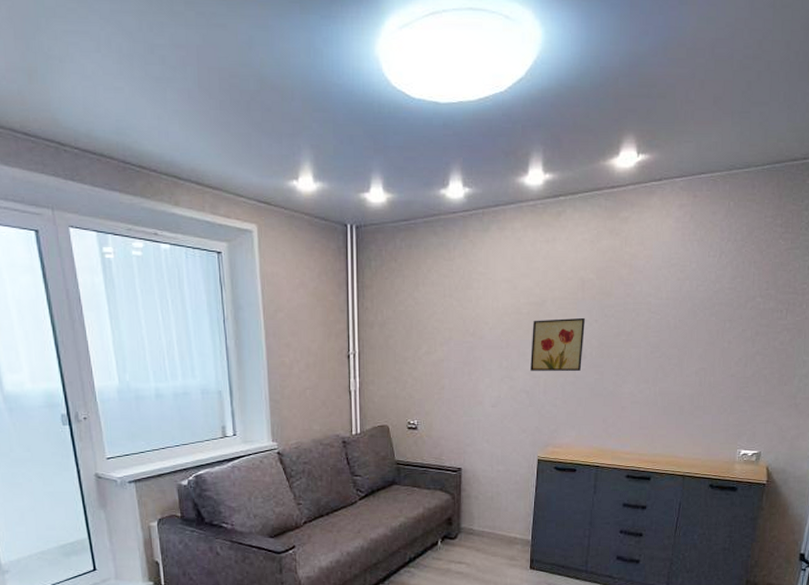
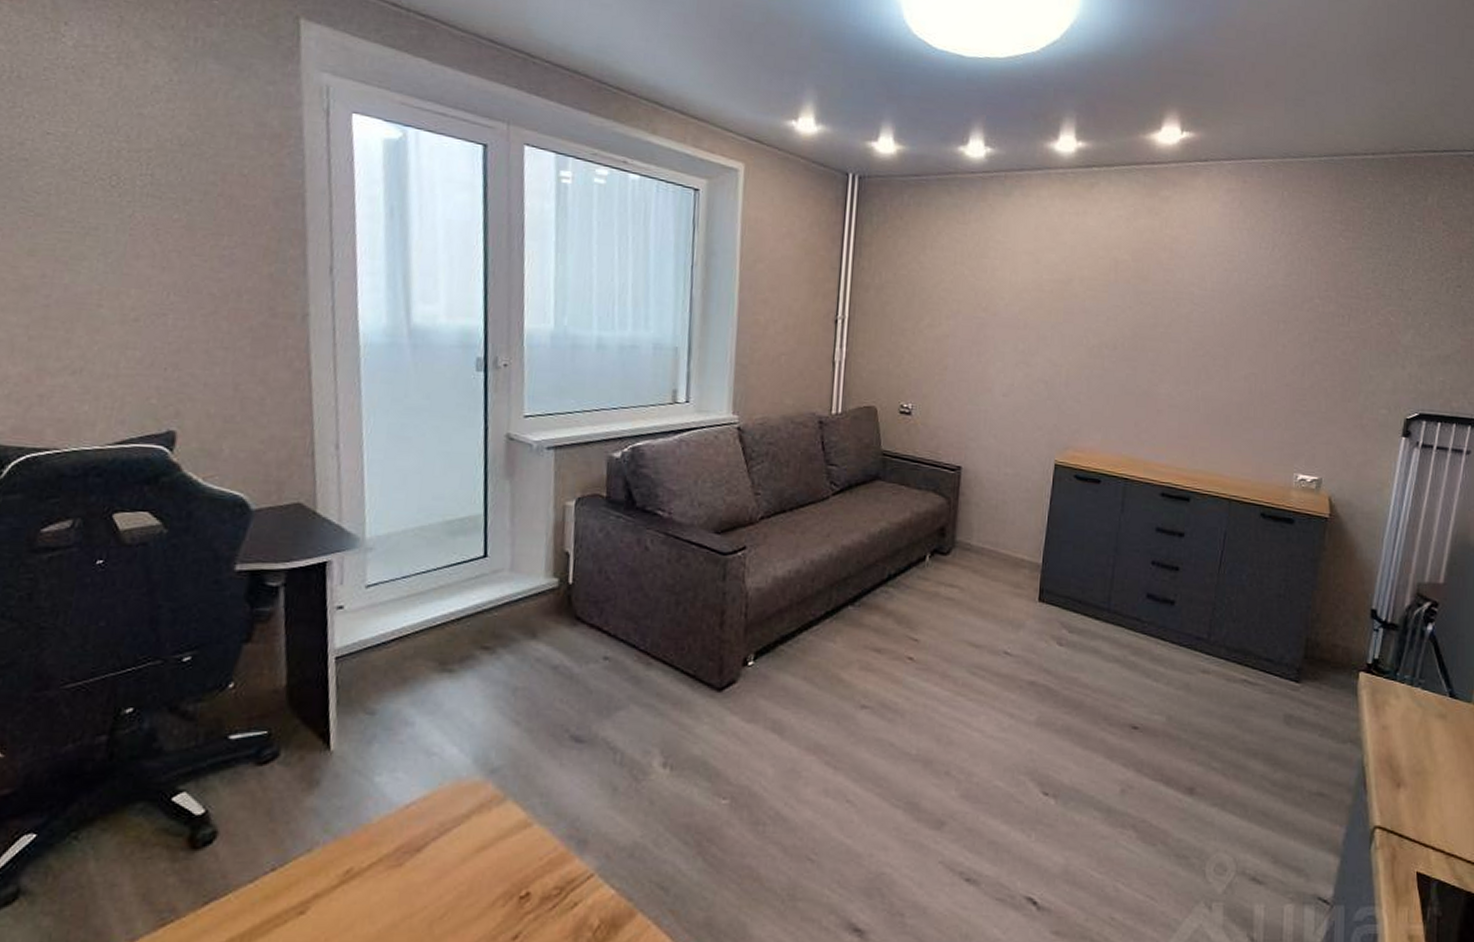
wall art: present [530,317,585,371] -> none [1051,300,1117,363]

